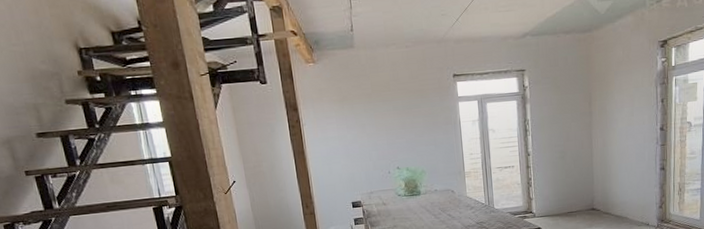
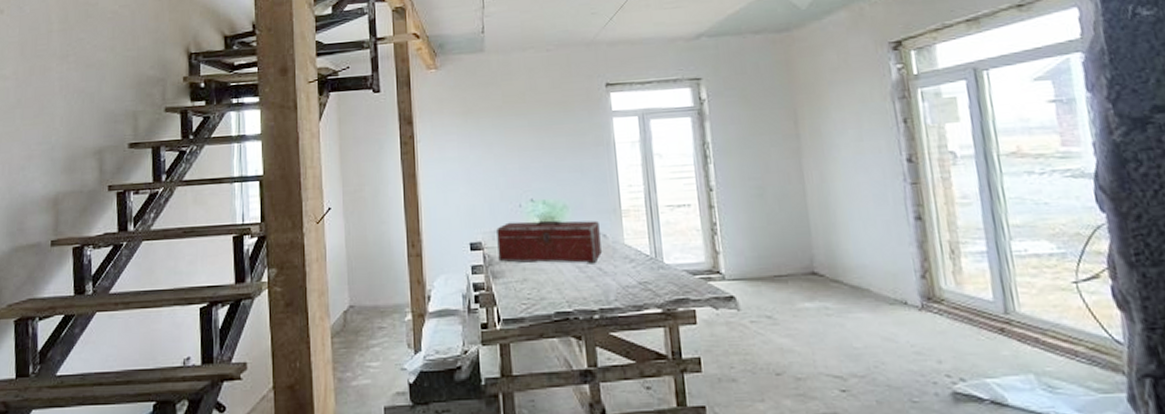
toolbox: none [372,181,451,215] -> present [496,220,602,264]

